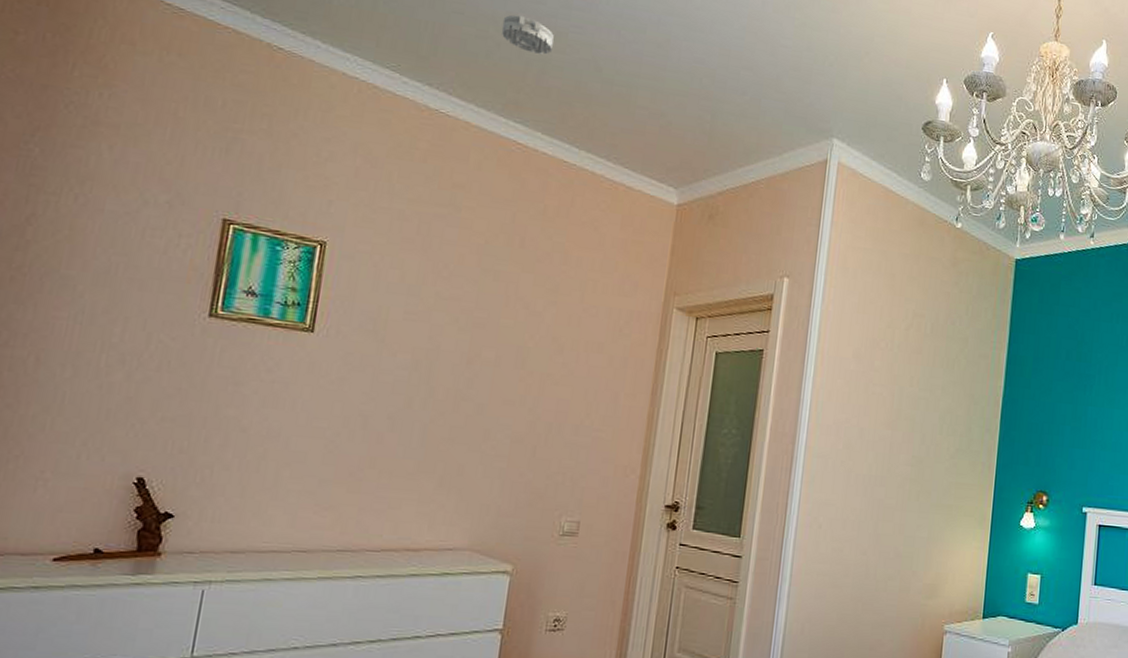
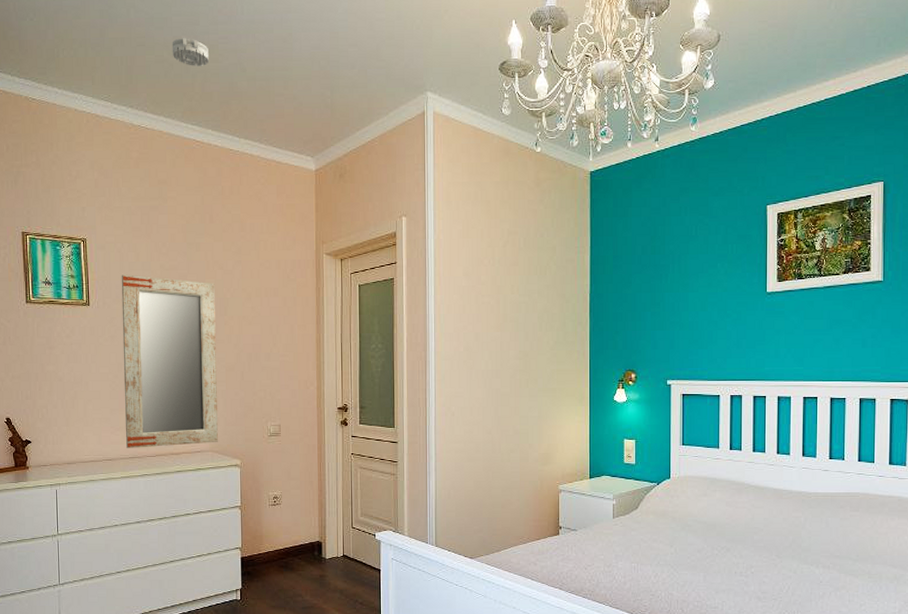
home mirror: none [335,297,513,539] -> present [121,274,218,448]

